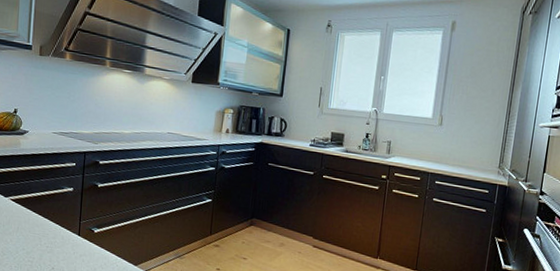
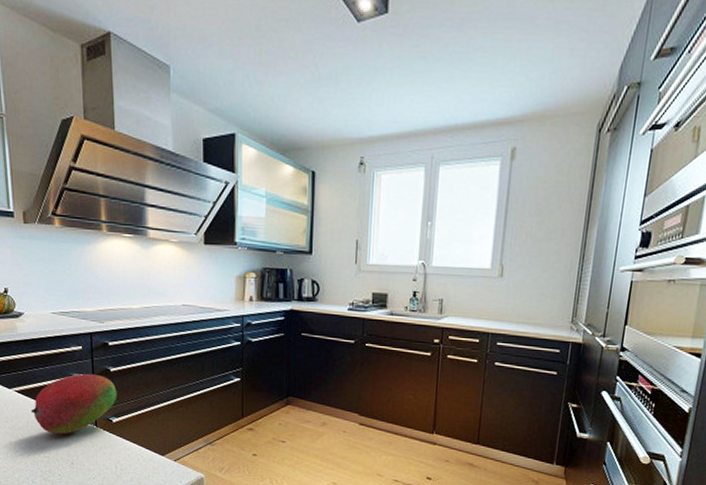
fruit: none [22,187,102,242] -> present [30,373,117,435]

